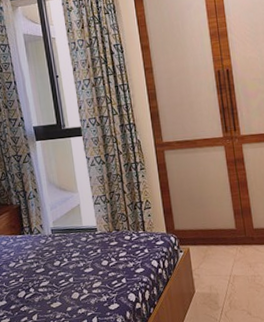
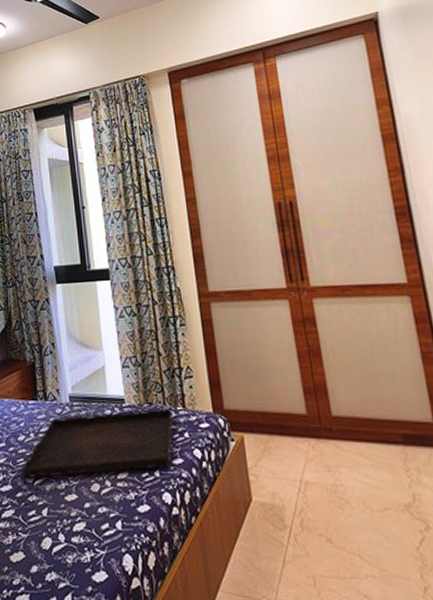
serving tray: none [13,232,137,294] -> present [21,408,174,478]

